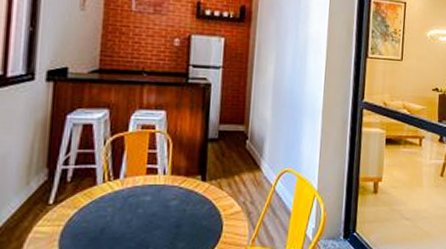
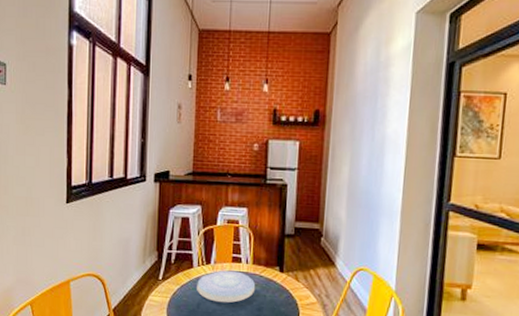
plate: none [100,184,174,224] -> present [197,270,256,303]

